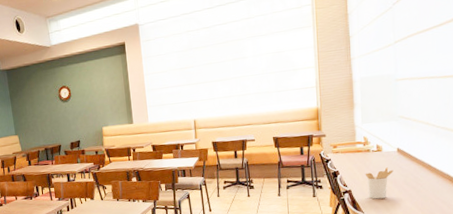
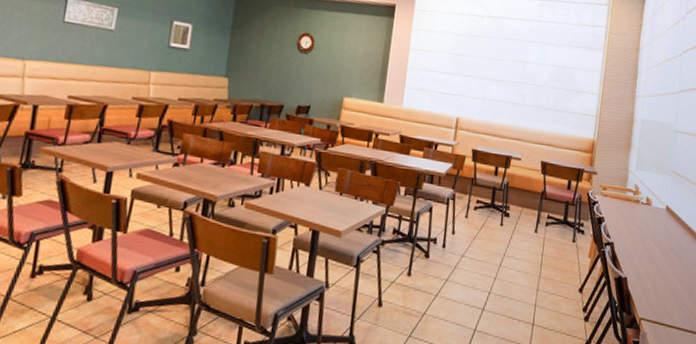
utensil holder: present [365,167,394,199] -> none [630,225,659,260]

